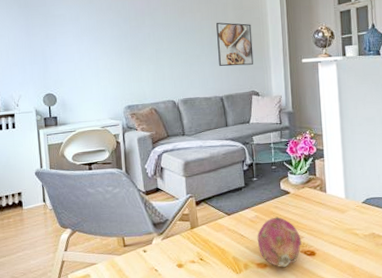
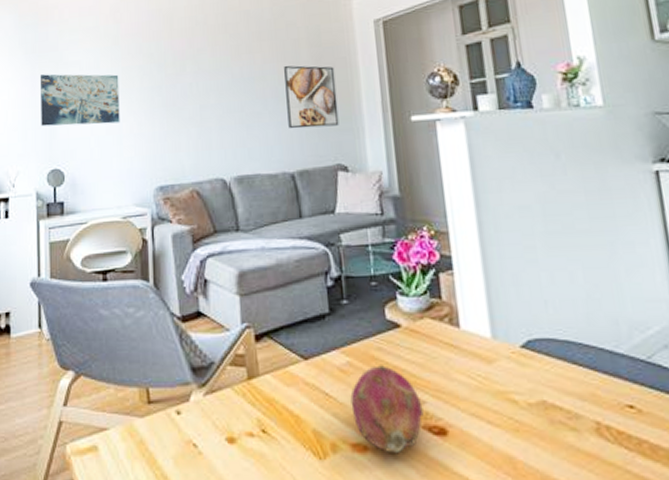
wall art: none [32,23,97,63] -> present [39,74,120,127]

